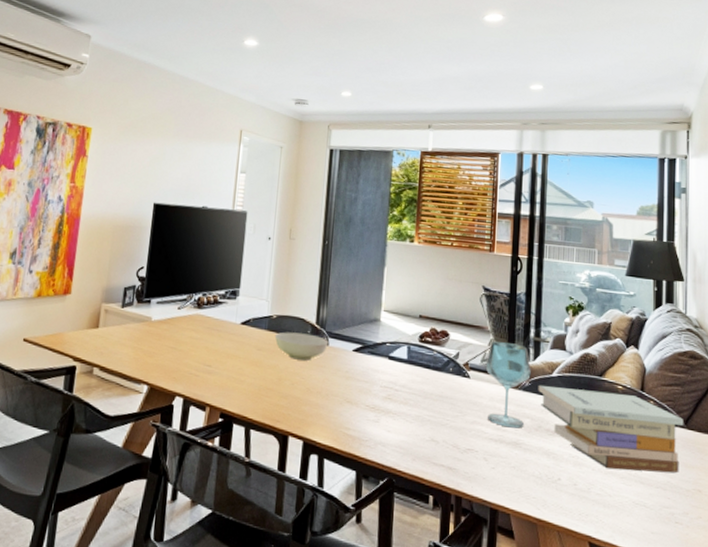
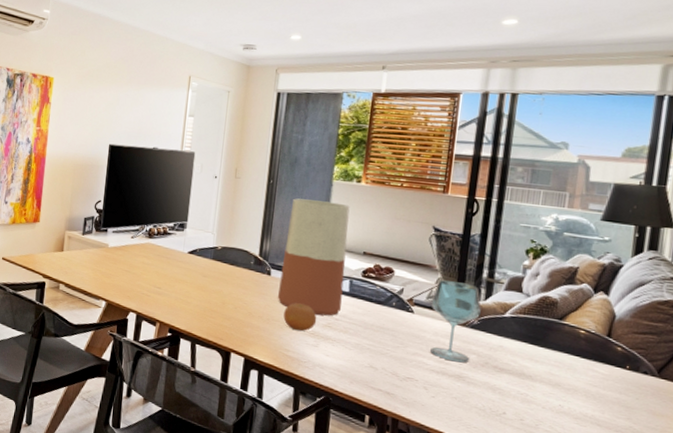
bowl: present [274,332,329,361] -> none [219,262,271,288]
vase: none [336,260,404,387] -> present [277,198,350,316]
fruit: none [343,374,377,406] -> present [283,303,317,331]
books: present [538,384,684,474] -> none [487,323,657,420]

